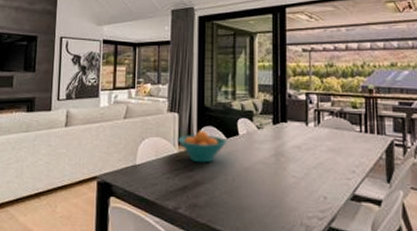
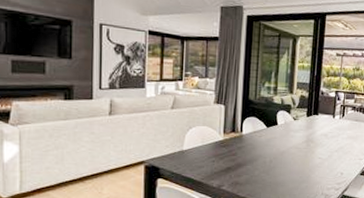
fruit bowl: present [178,131,228,163] -> none [224,121,268,149]

